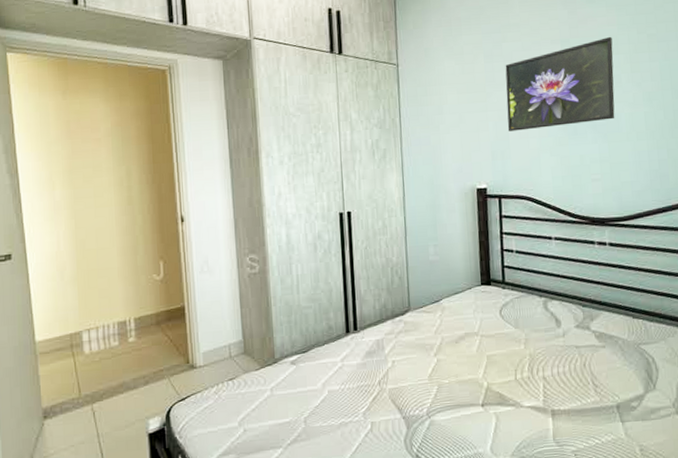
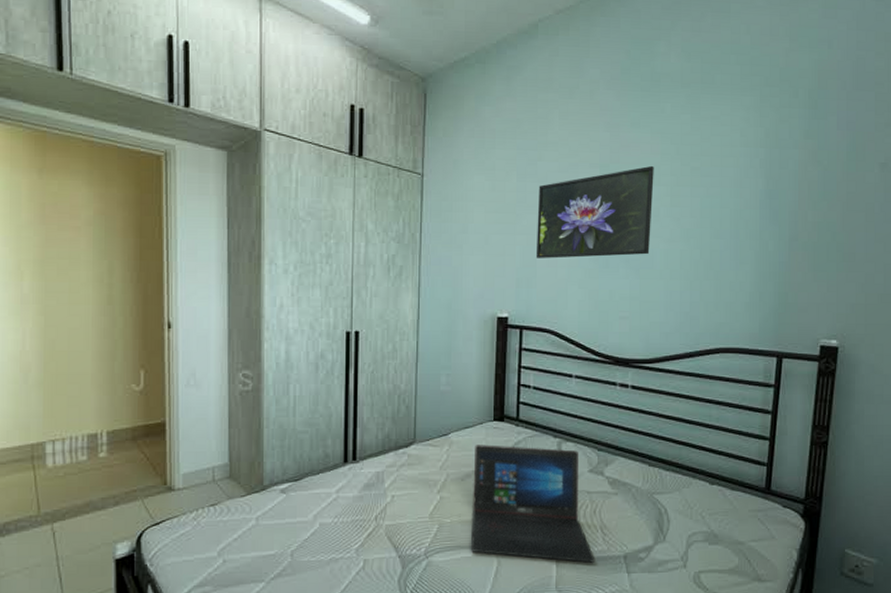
laptop: none [465,307,589,414] -> present [471,445,594,563]

